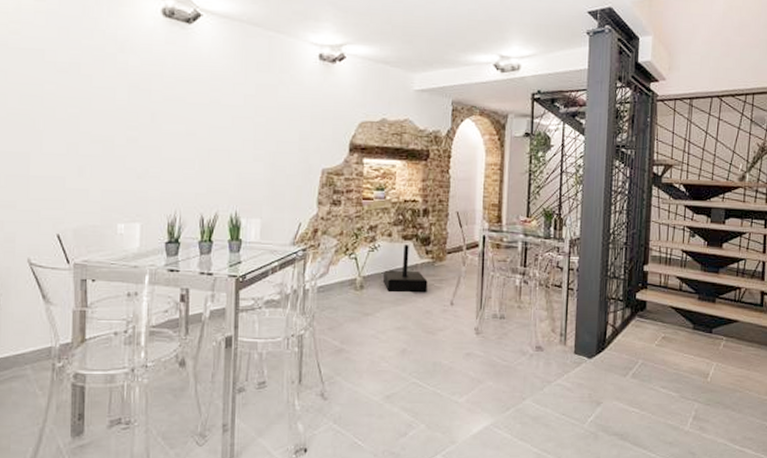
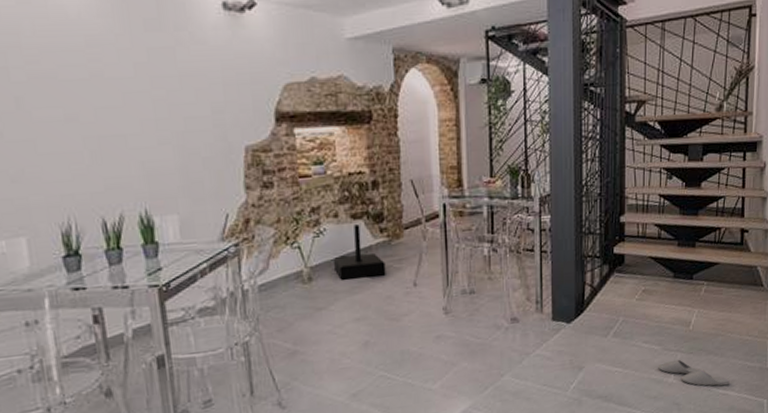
slippers: none [675,409,747,442] -> present [658,359,730,386]

